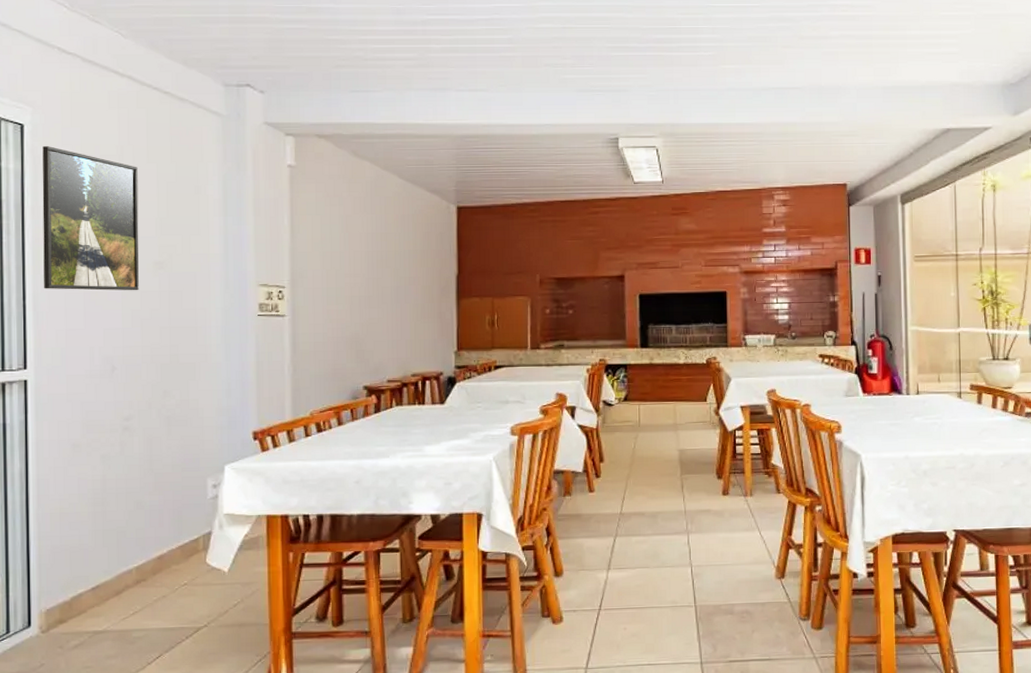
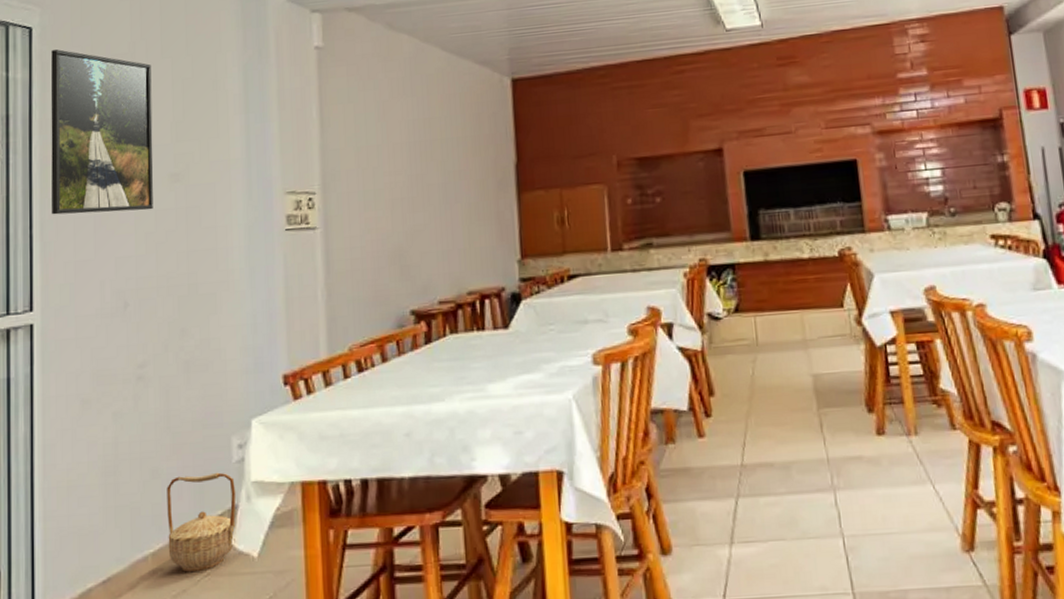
basket: none [149,506,210,583] -> present [167,472,236,573]

